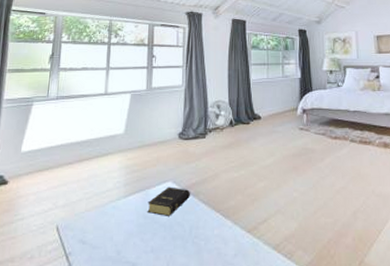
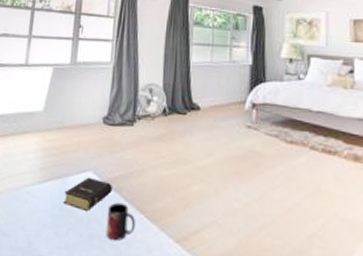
mug: none [187,205,212,239] -> present [105,202,135,241]

